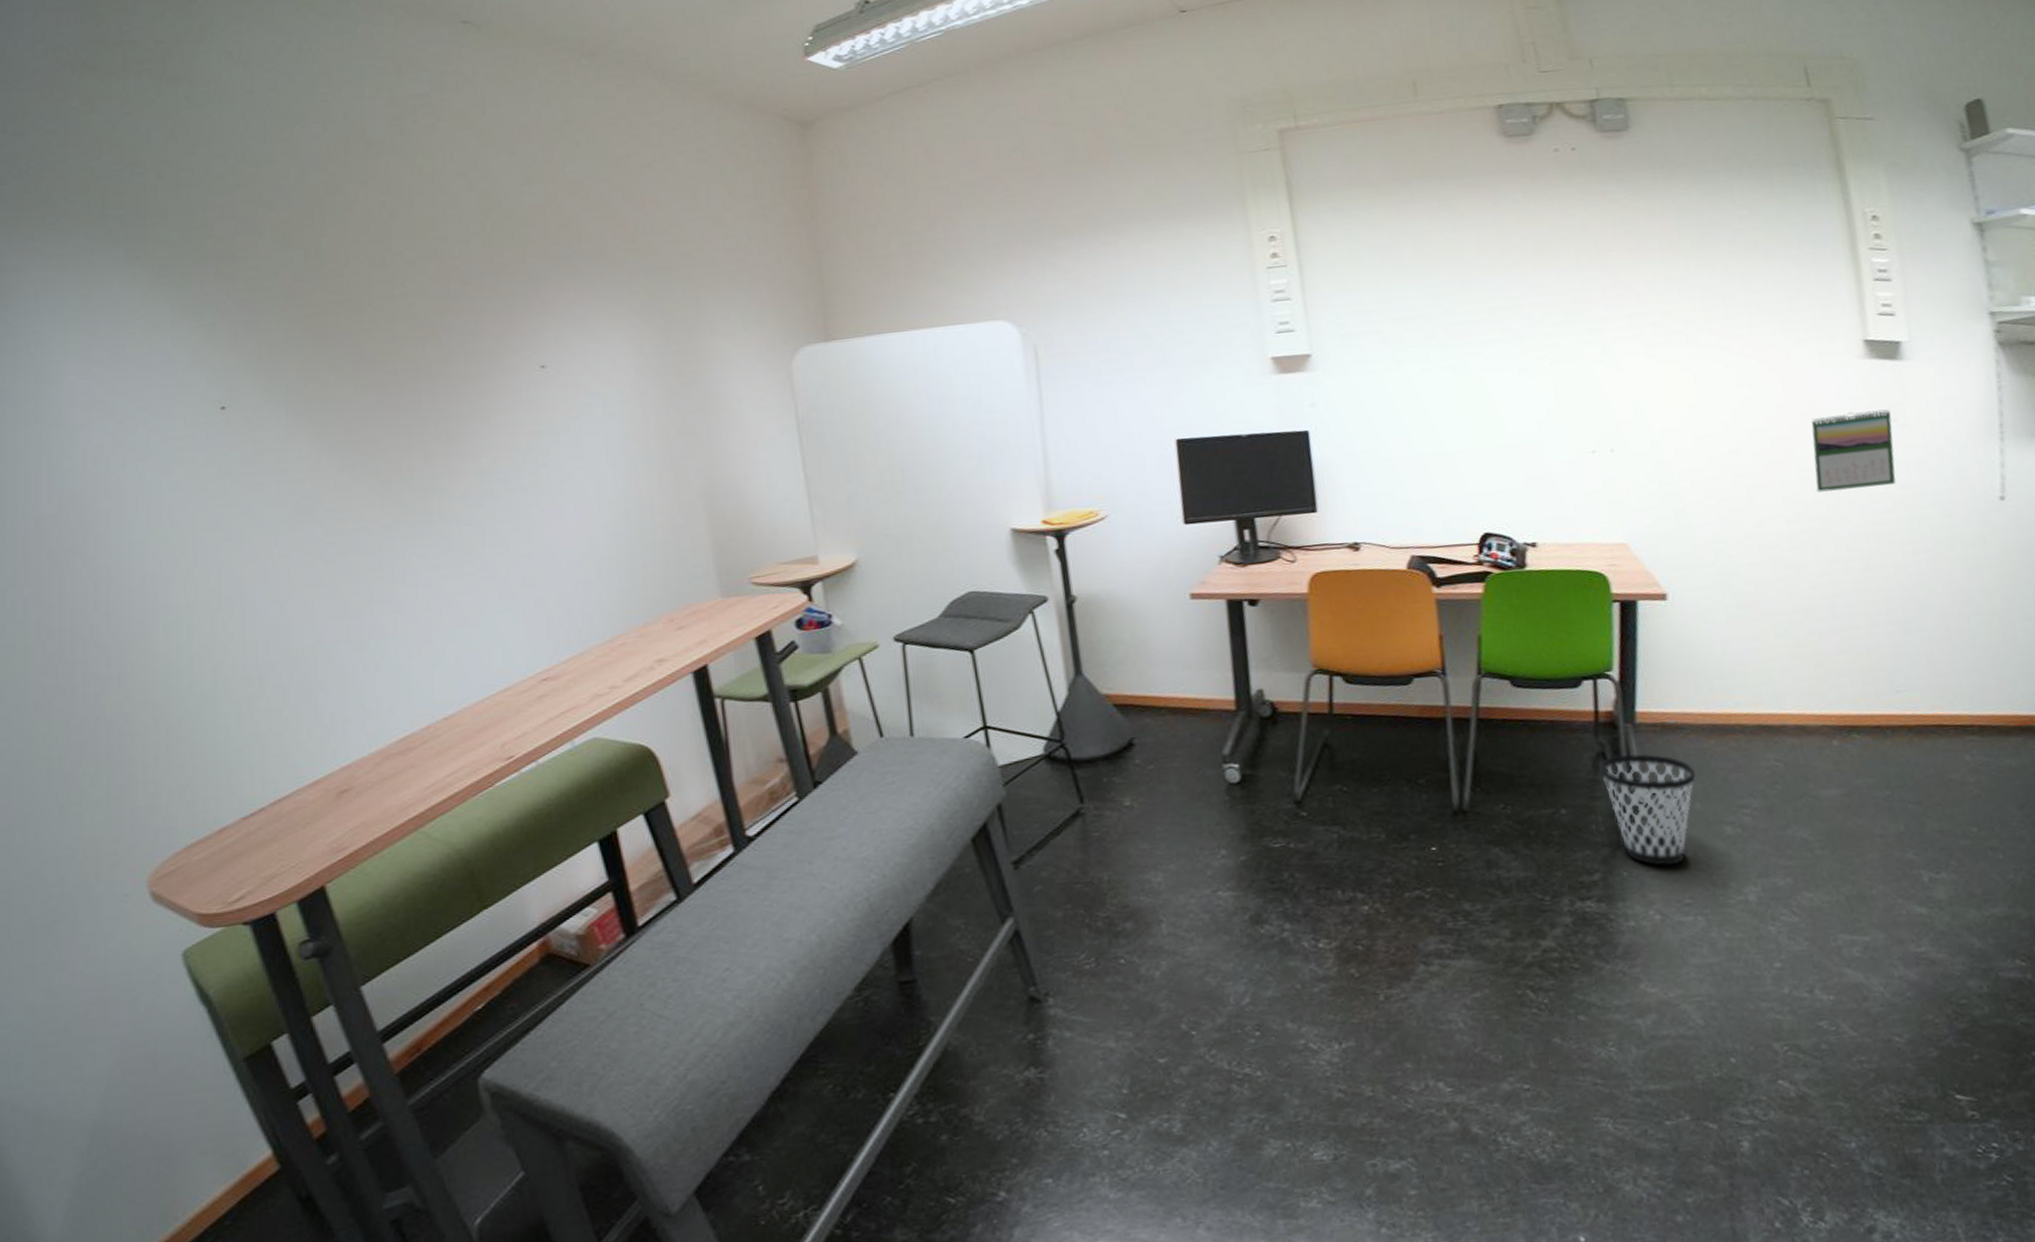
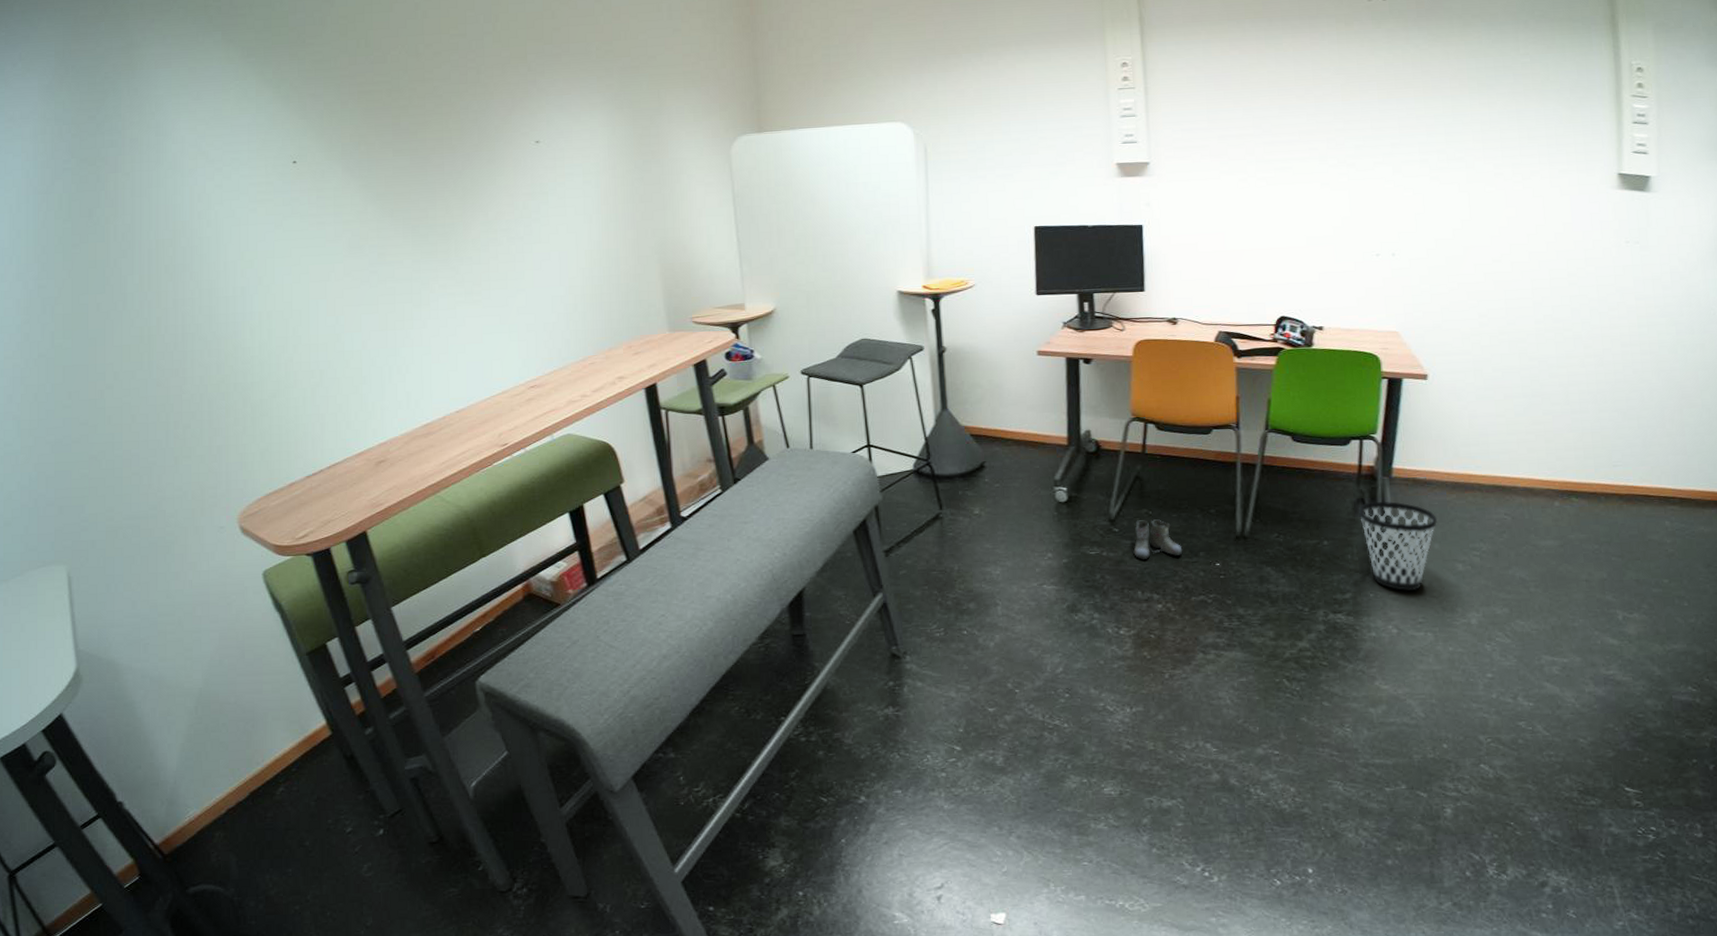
boots: none [1327,796,1389,849] -> present [1133,519,1183,559]
calendar: present [1811,409,1896,492] -> none [1563,233,1635,299]

